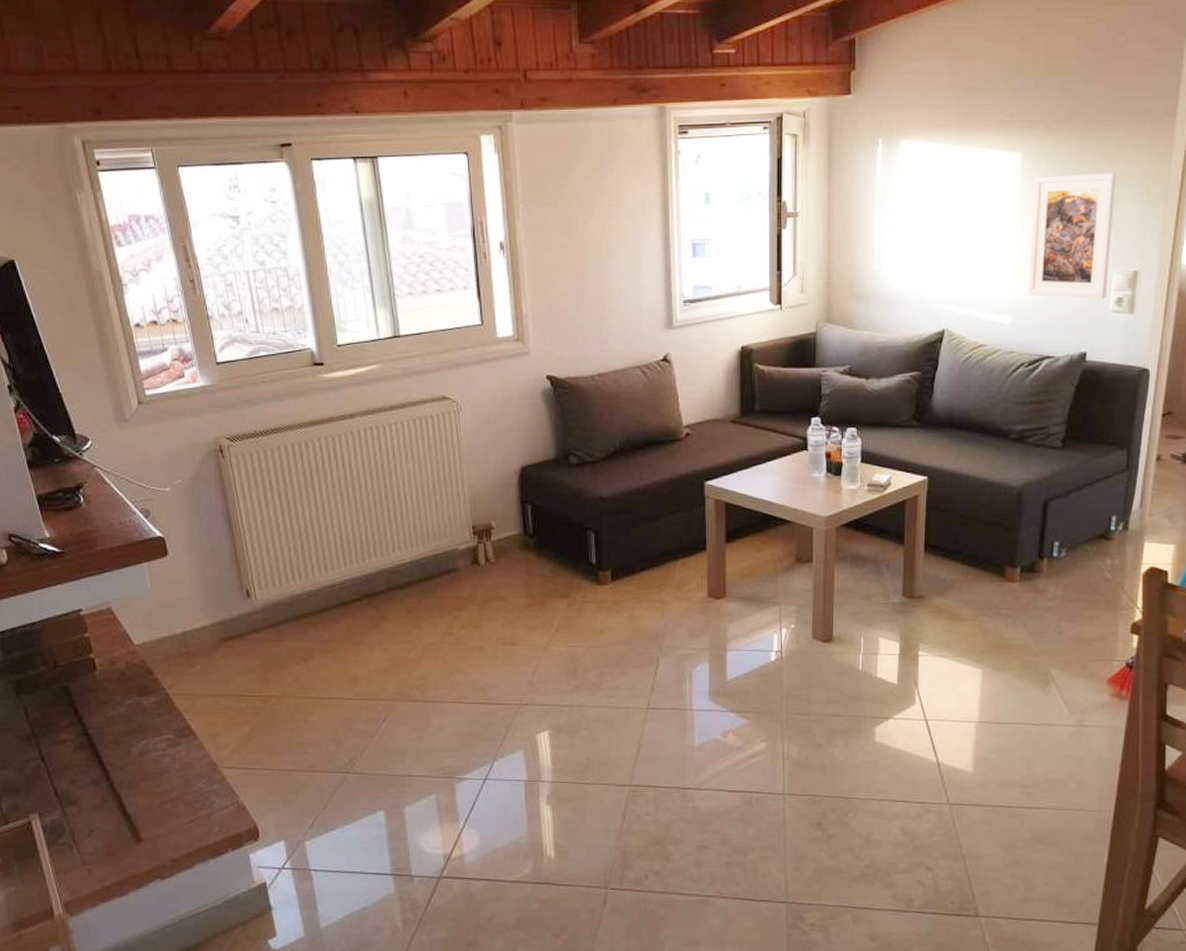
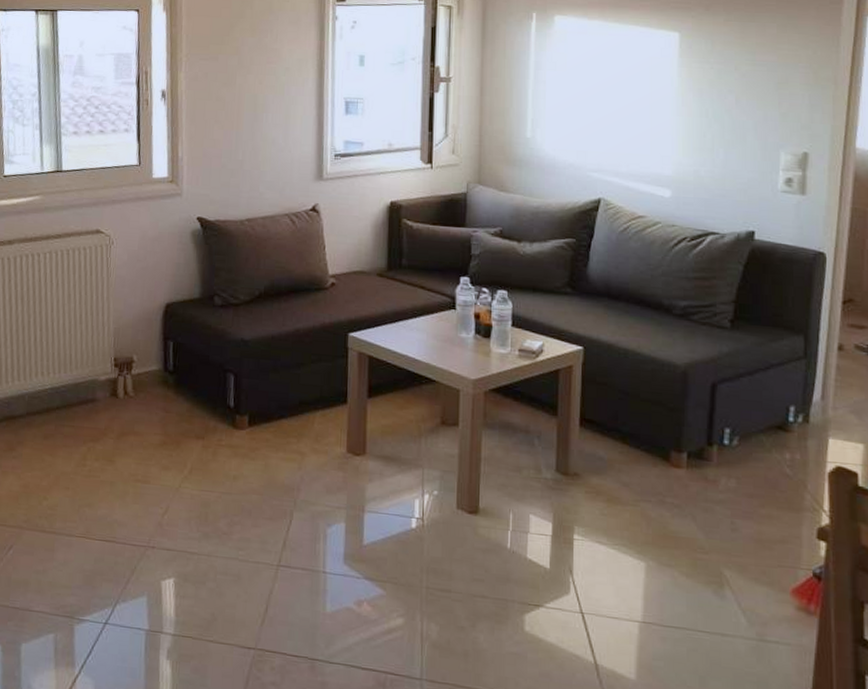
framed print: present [1028,173,1117,299] -> none [689,54,781,178]

